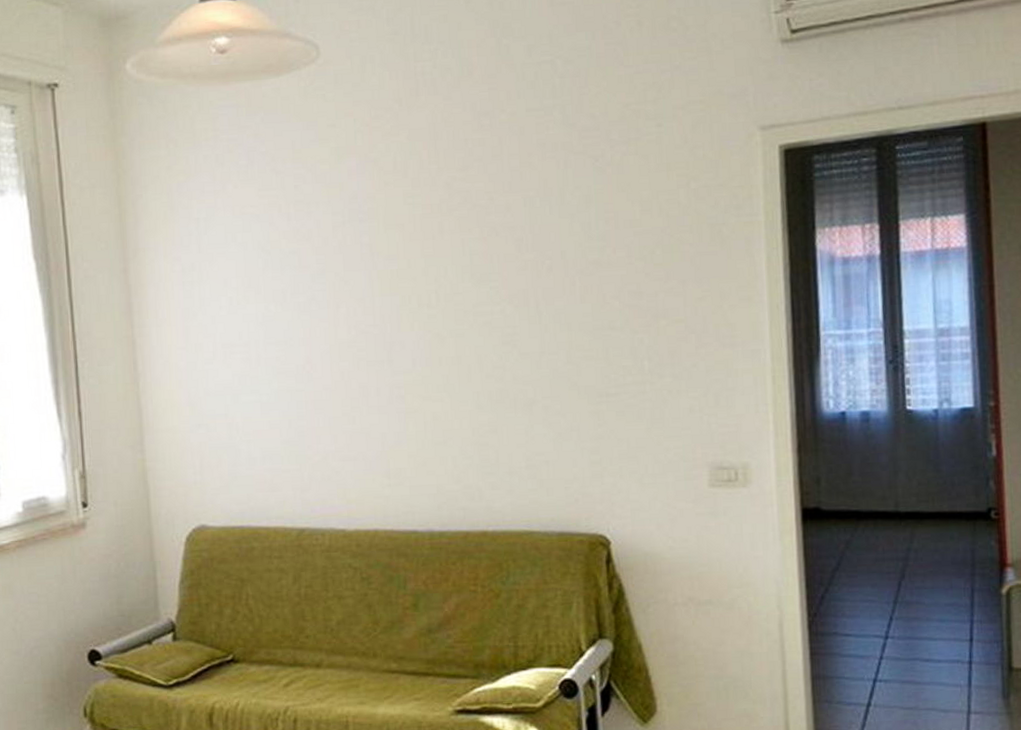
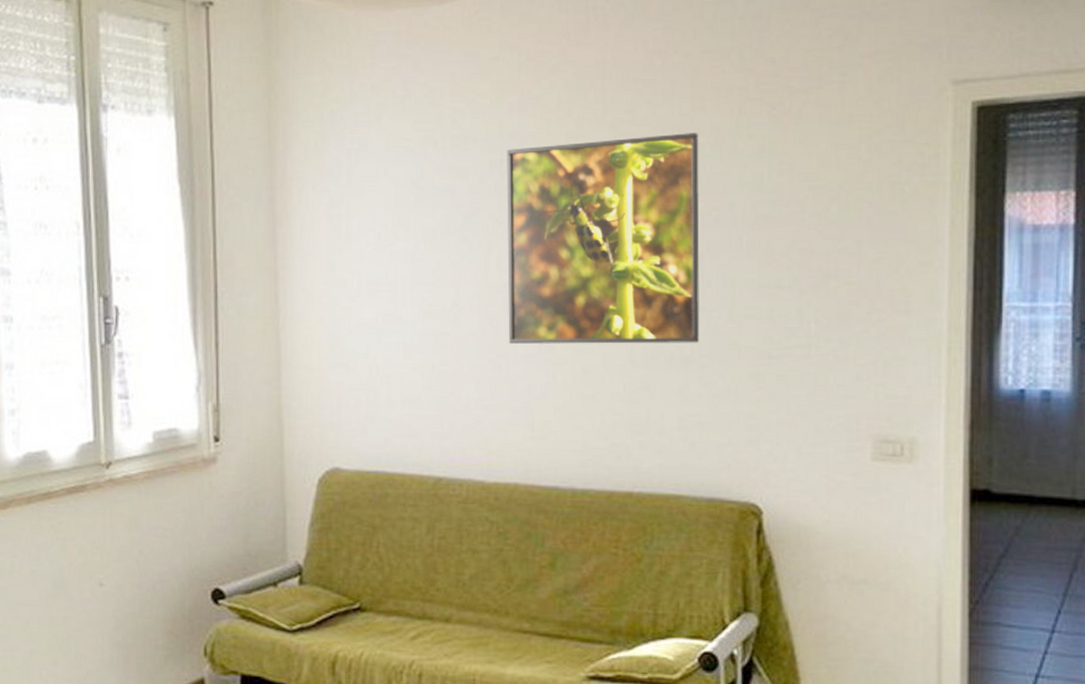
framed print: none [348,187,541,396] -> present [507,133,700,344]

